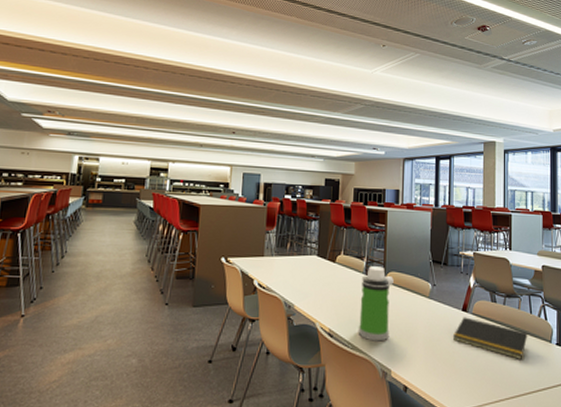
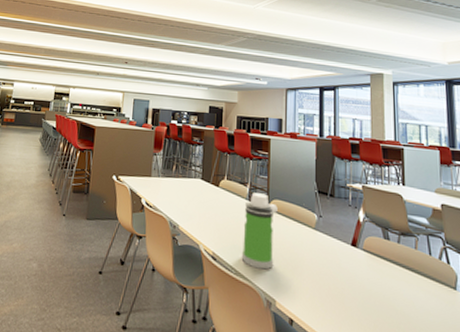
notepad: present [452,317,528,359] -> none [341,252,428,305]

